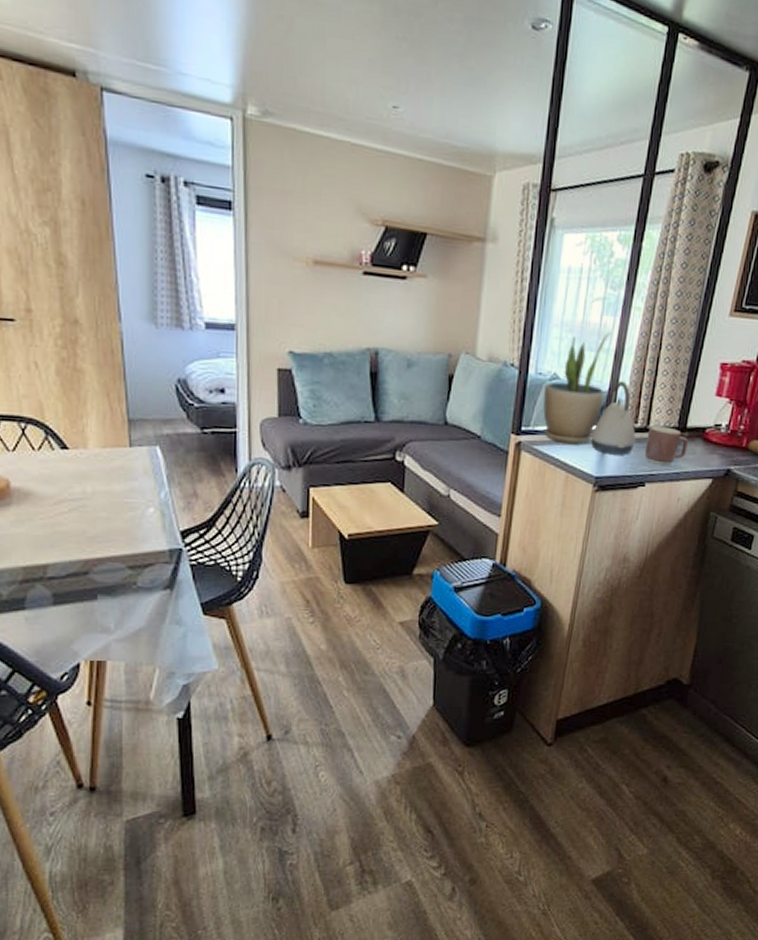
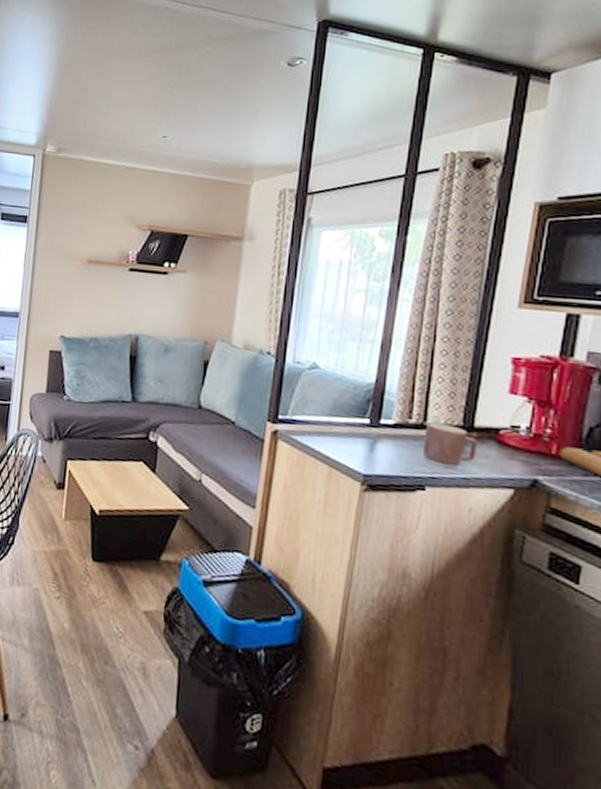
potted plant: present [543,332,611,444] -> none [302,323,376,437]
kettle: present [590,380,637,455] -> none [356,372,412,453]

